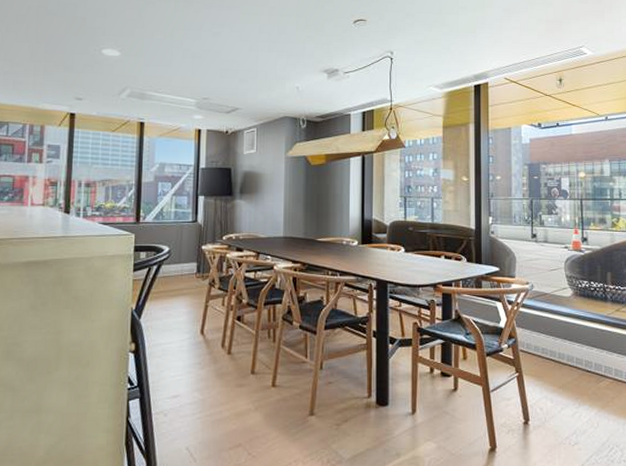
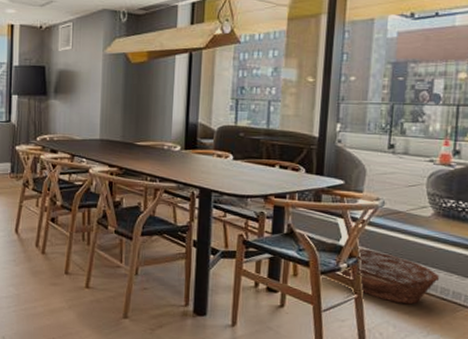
basket: none [502,329,584,379] -> present [340,248,440,305]

